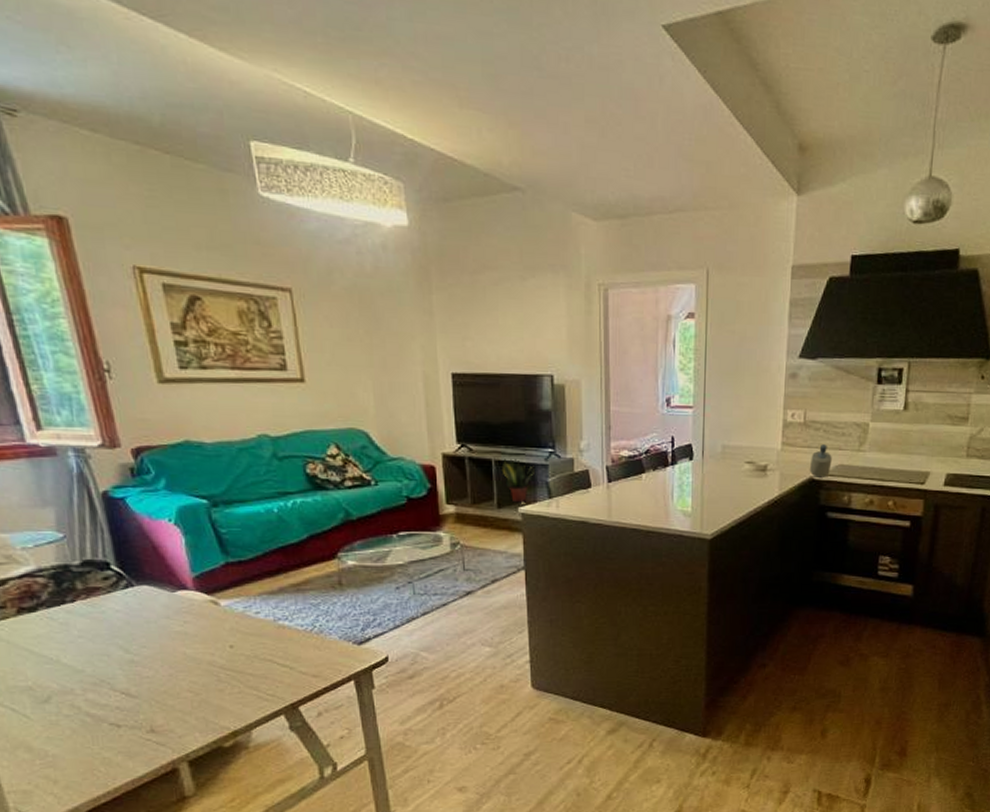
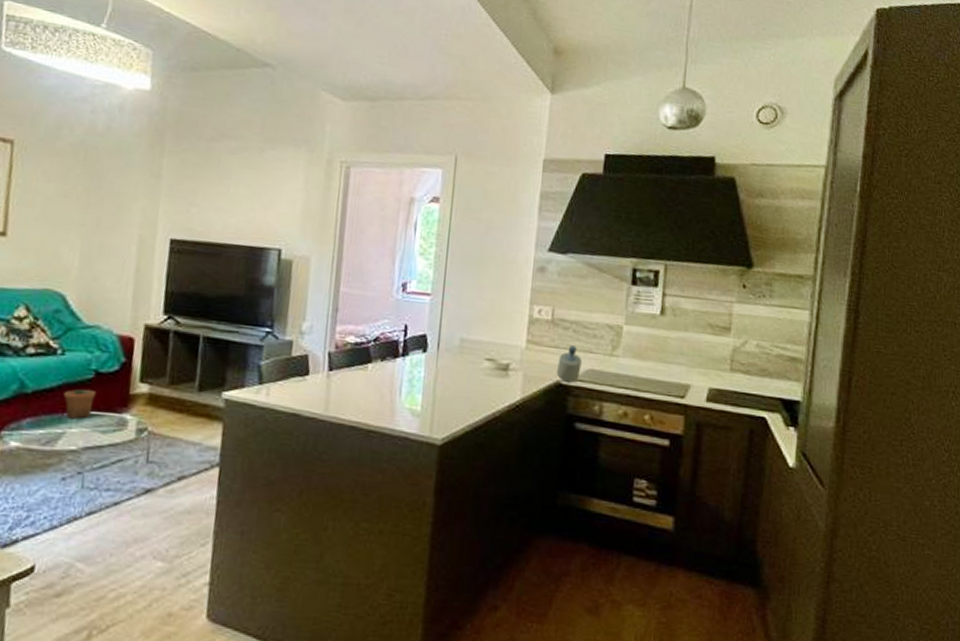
planter: none [384,513,412,539] -> present [63,388,97,420]
potted plant: present [501,459,534,503] -> none [209,336,247,387]

